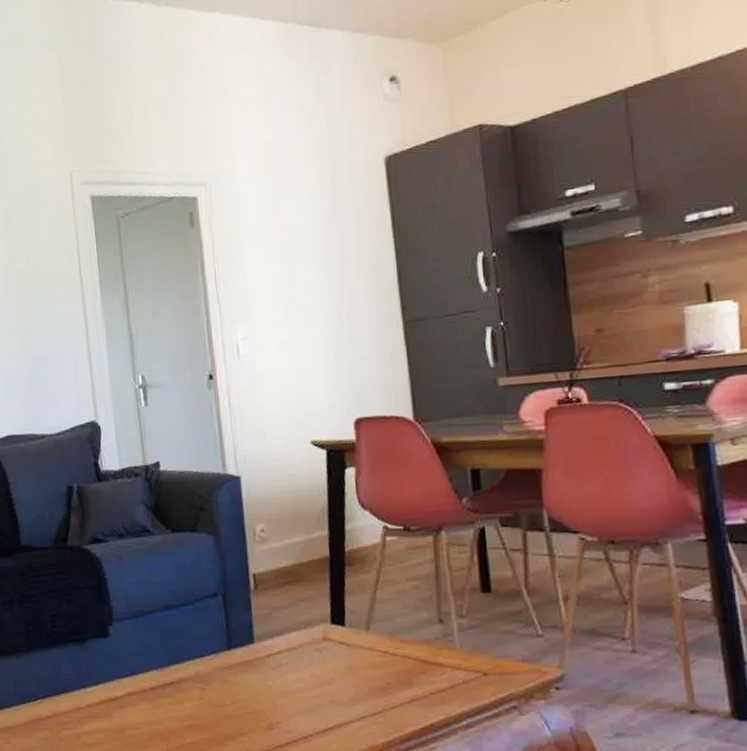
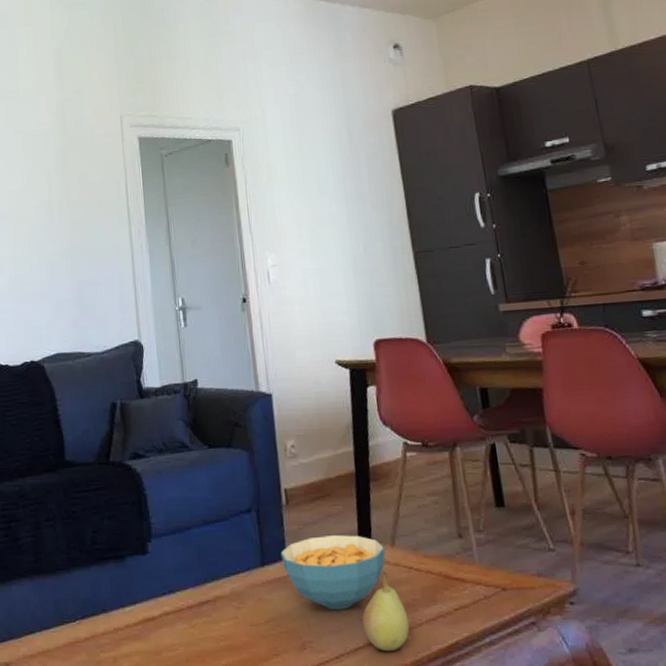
cereal bowl: none [247,619,360,693] -> present [280,534,386,611]
fruit: none [332,654,382,733] -> present [362,570,410,652]

